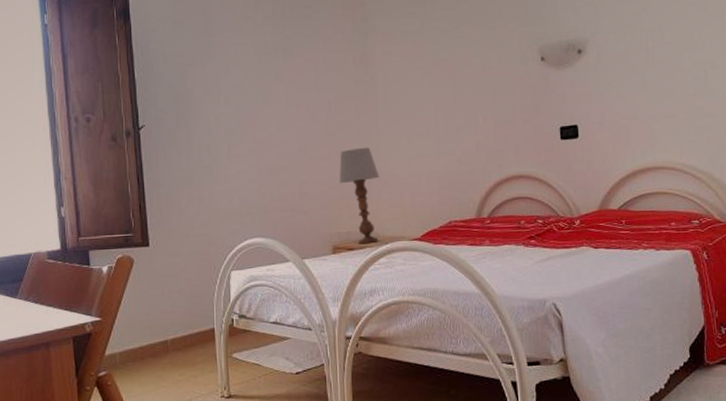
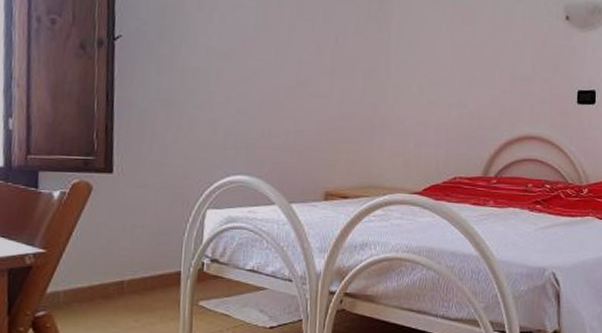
table lamp: present [339,147,380,244] -> none [339,88,384,194]

